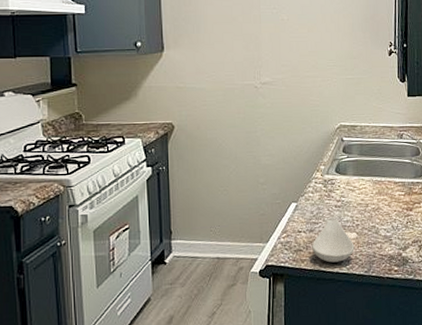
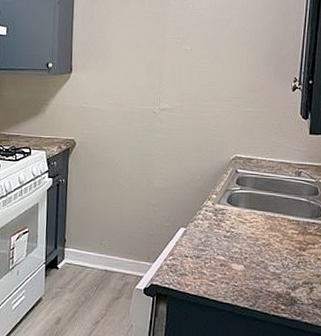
spoon rest: present [312,219,355,263] -> none [197,248,241,292]

